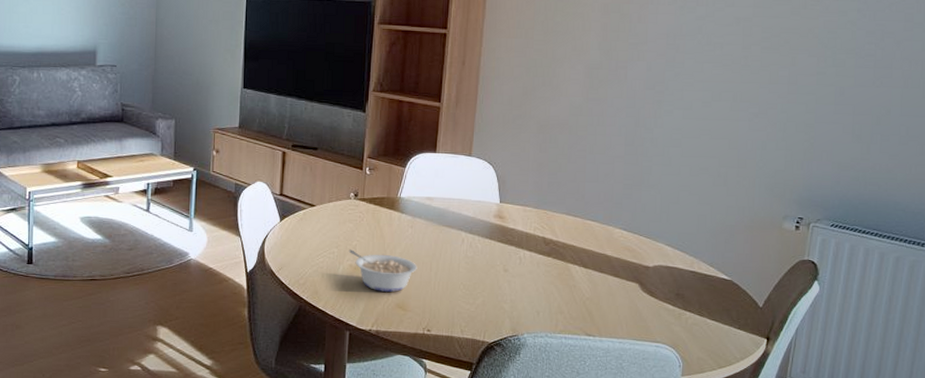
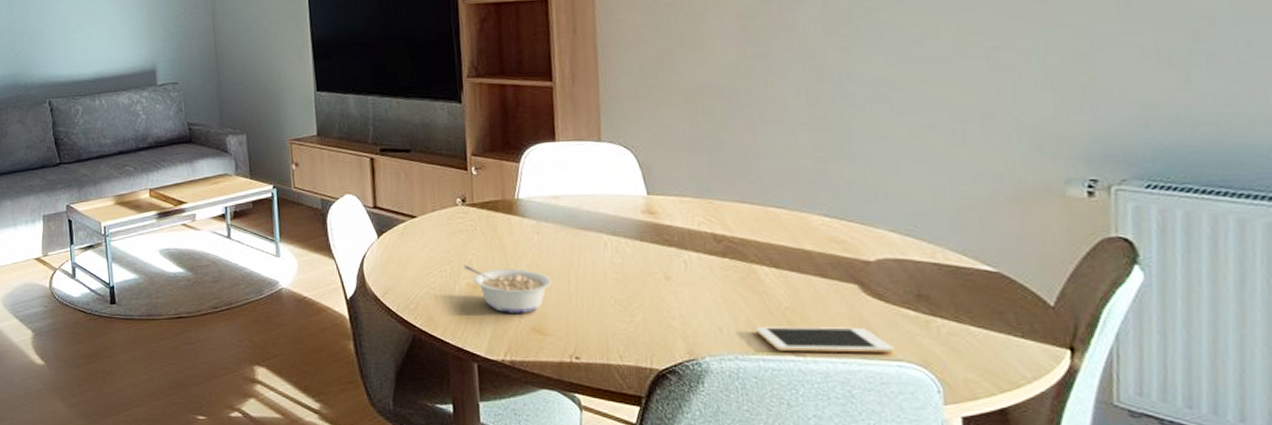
cell phone: none [563,312,655,336] -> present [755,326,894,353]

